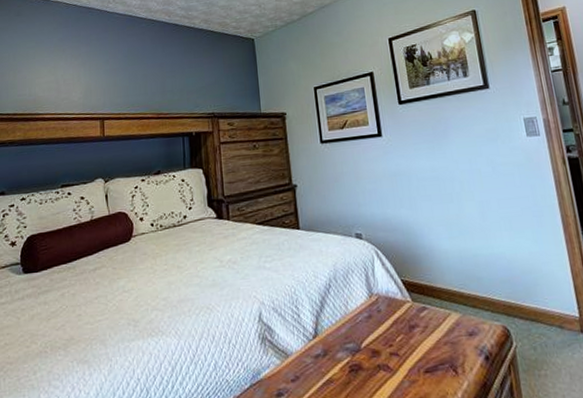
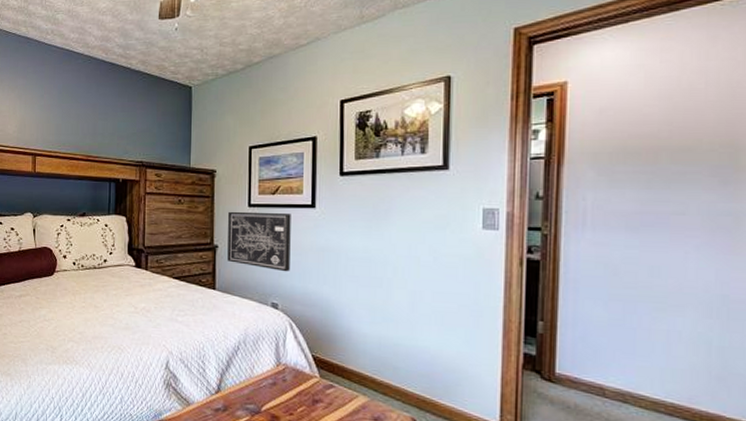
wall art: none [303,145,368,202] -> present [227,211,291,272]

